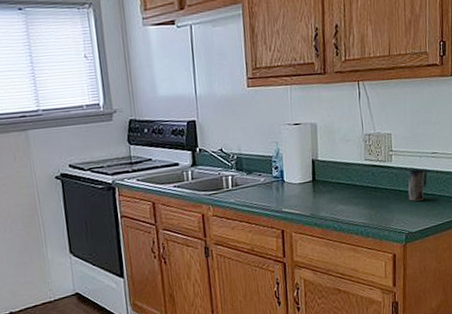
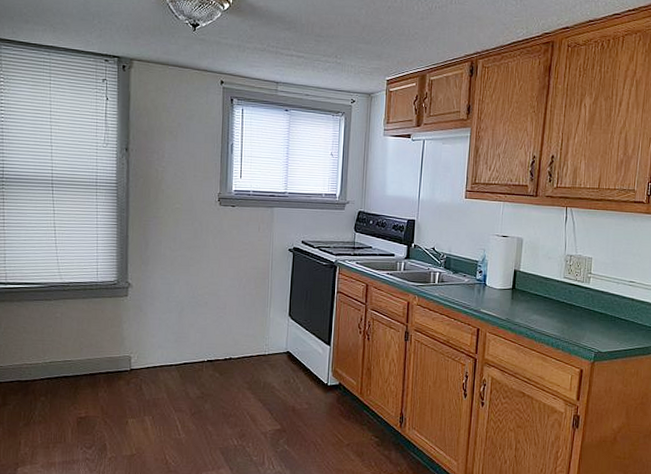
mug: present [408,169,428,202] -> none [601,294,623,325]

